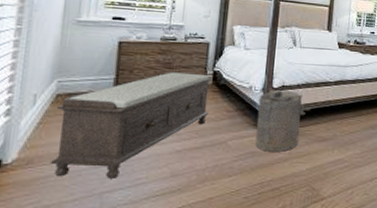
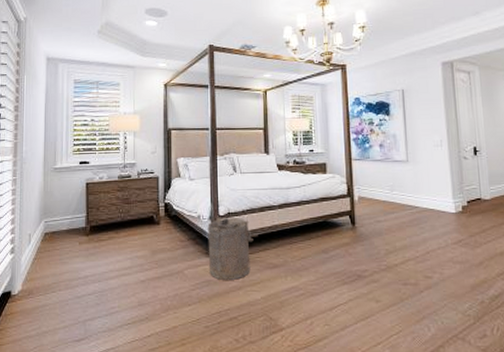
bench: present [51,72,213,178] -> none [45,206,165,307]

